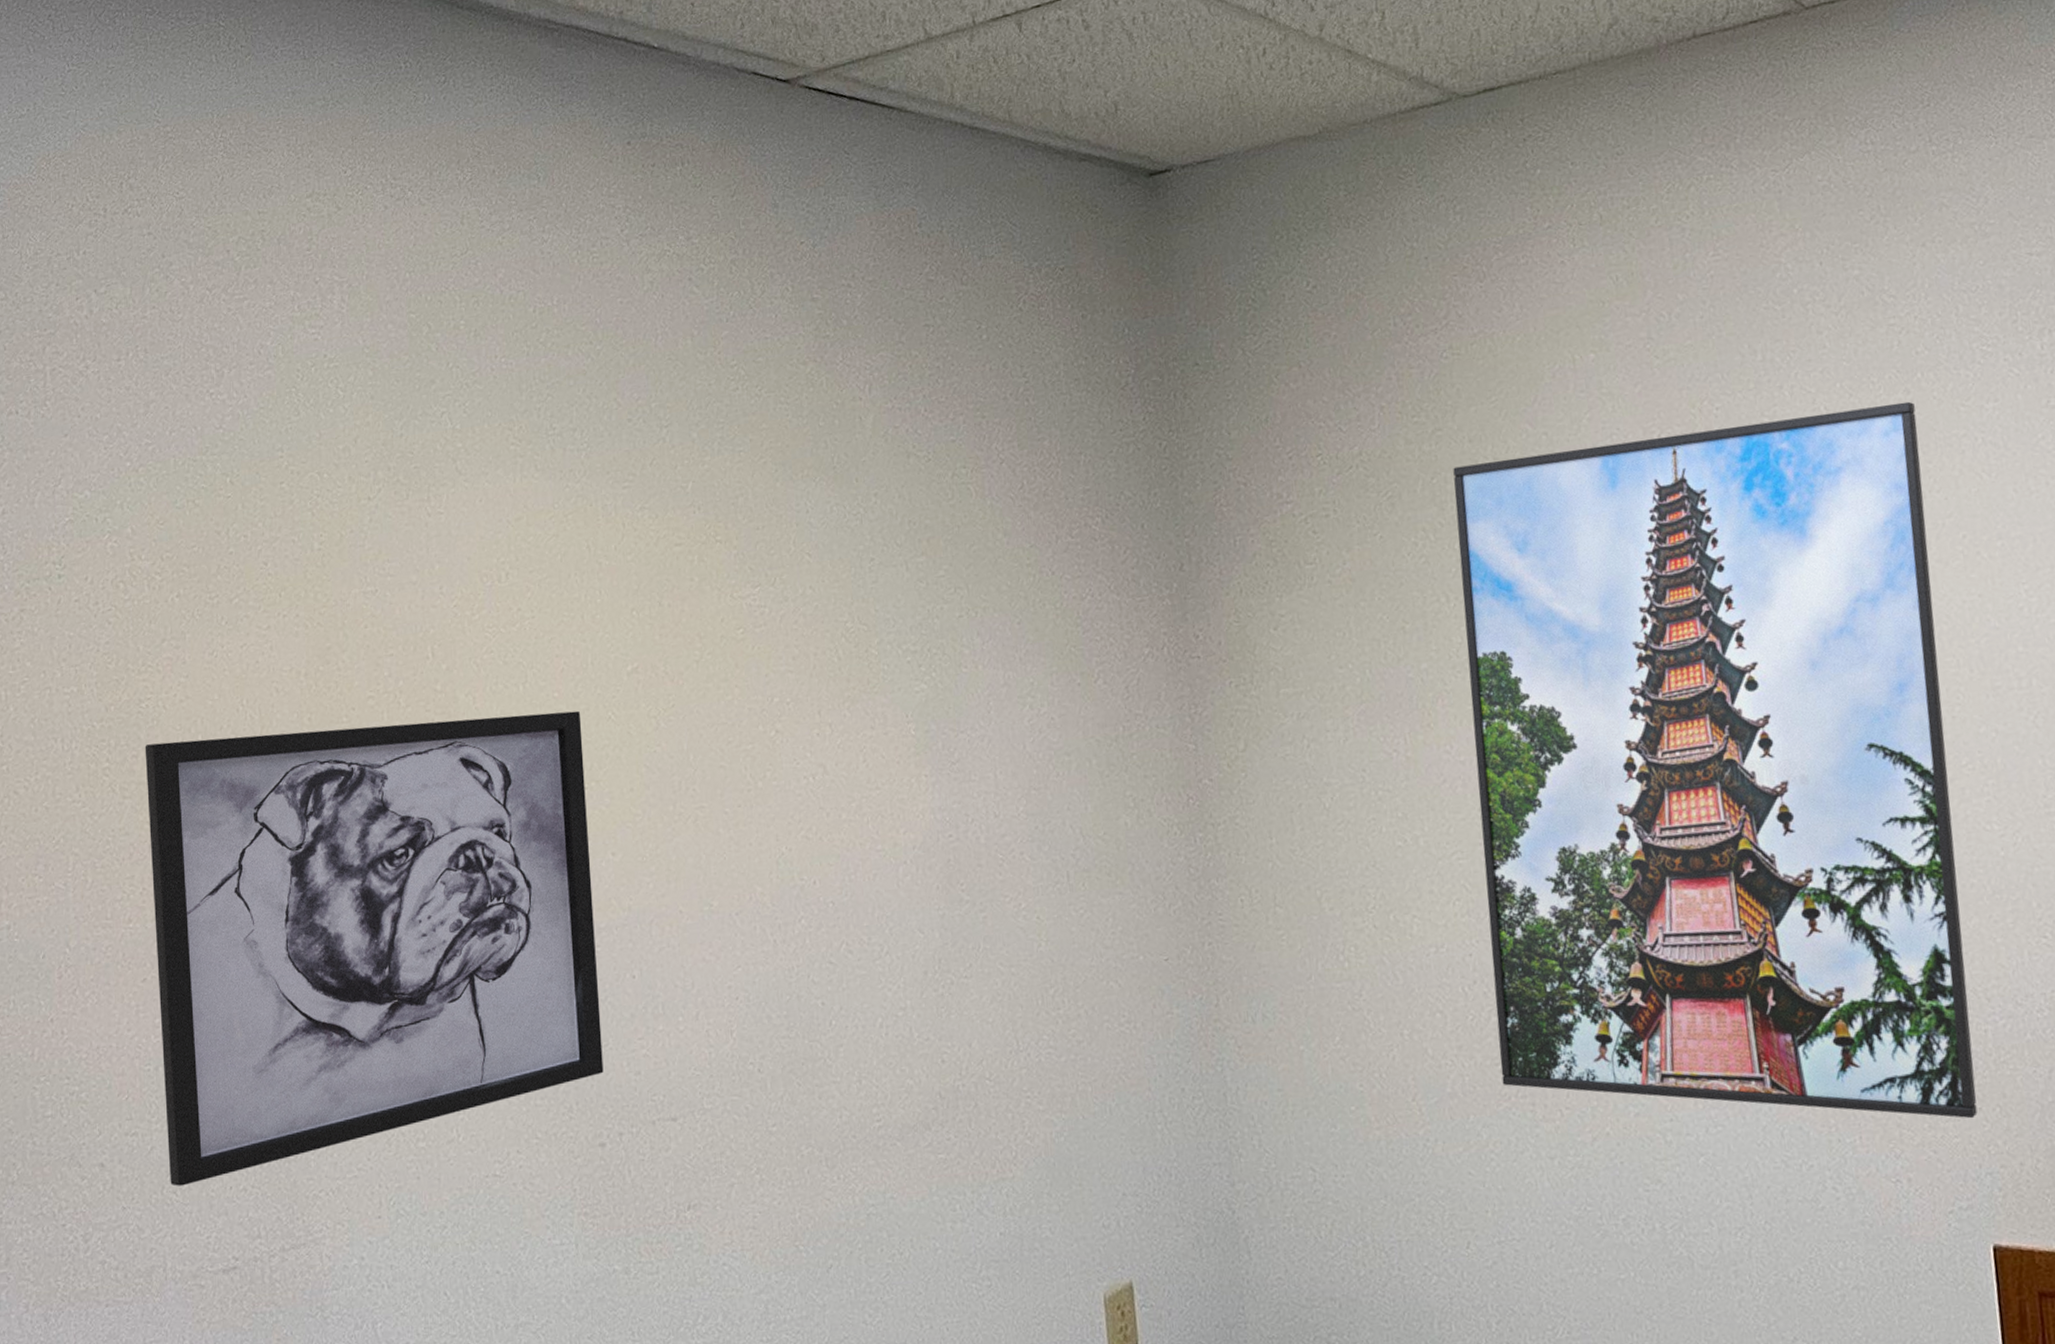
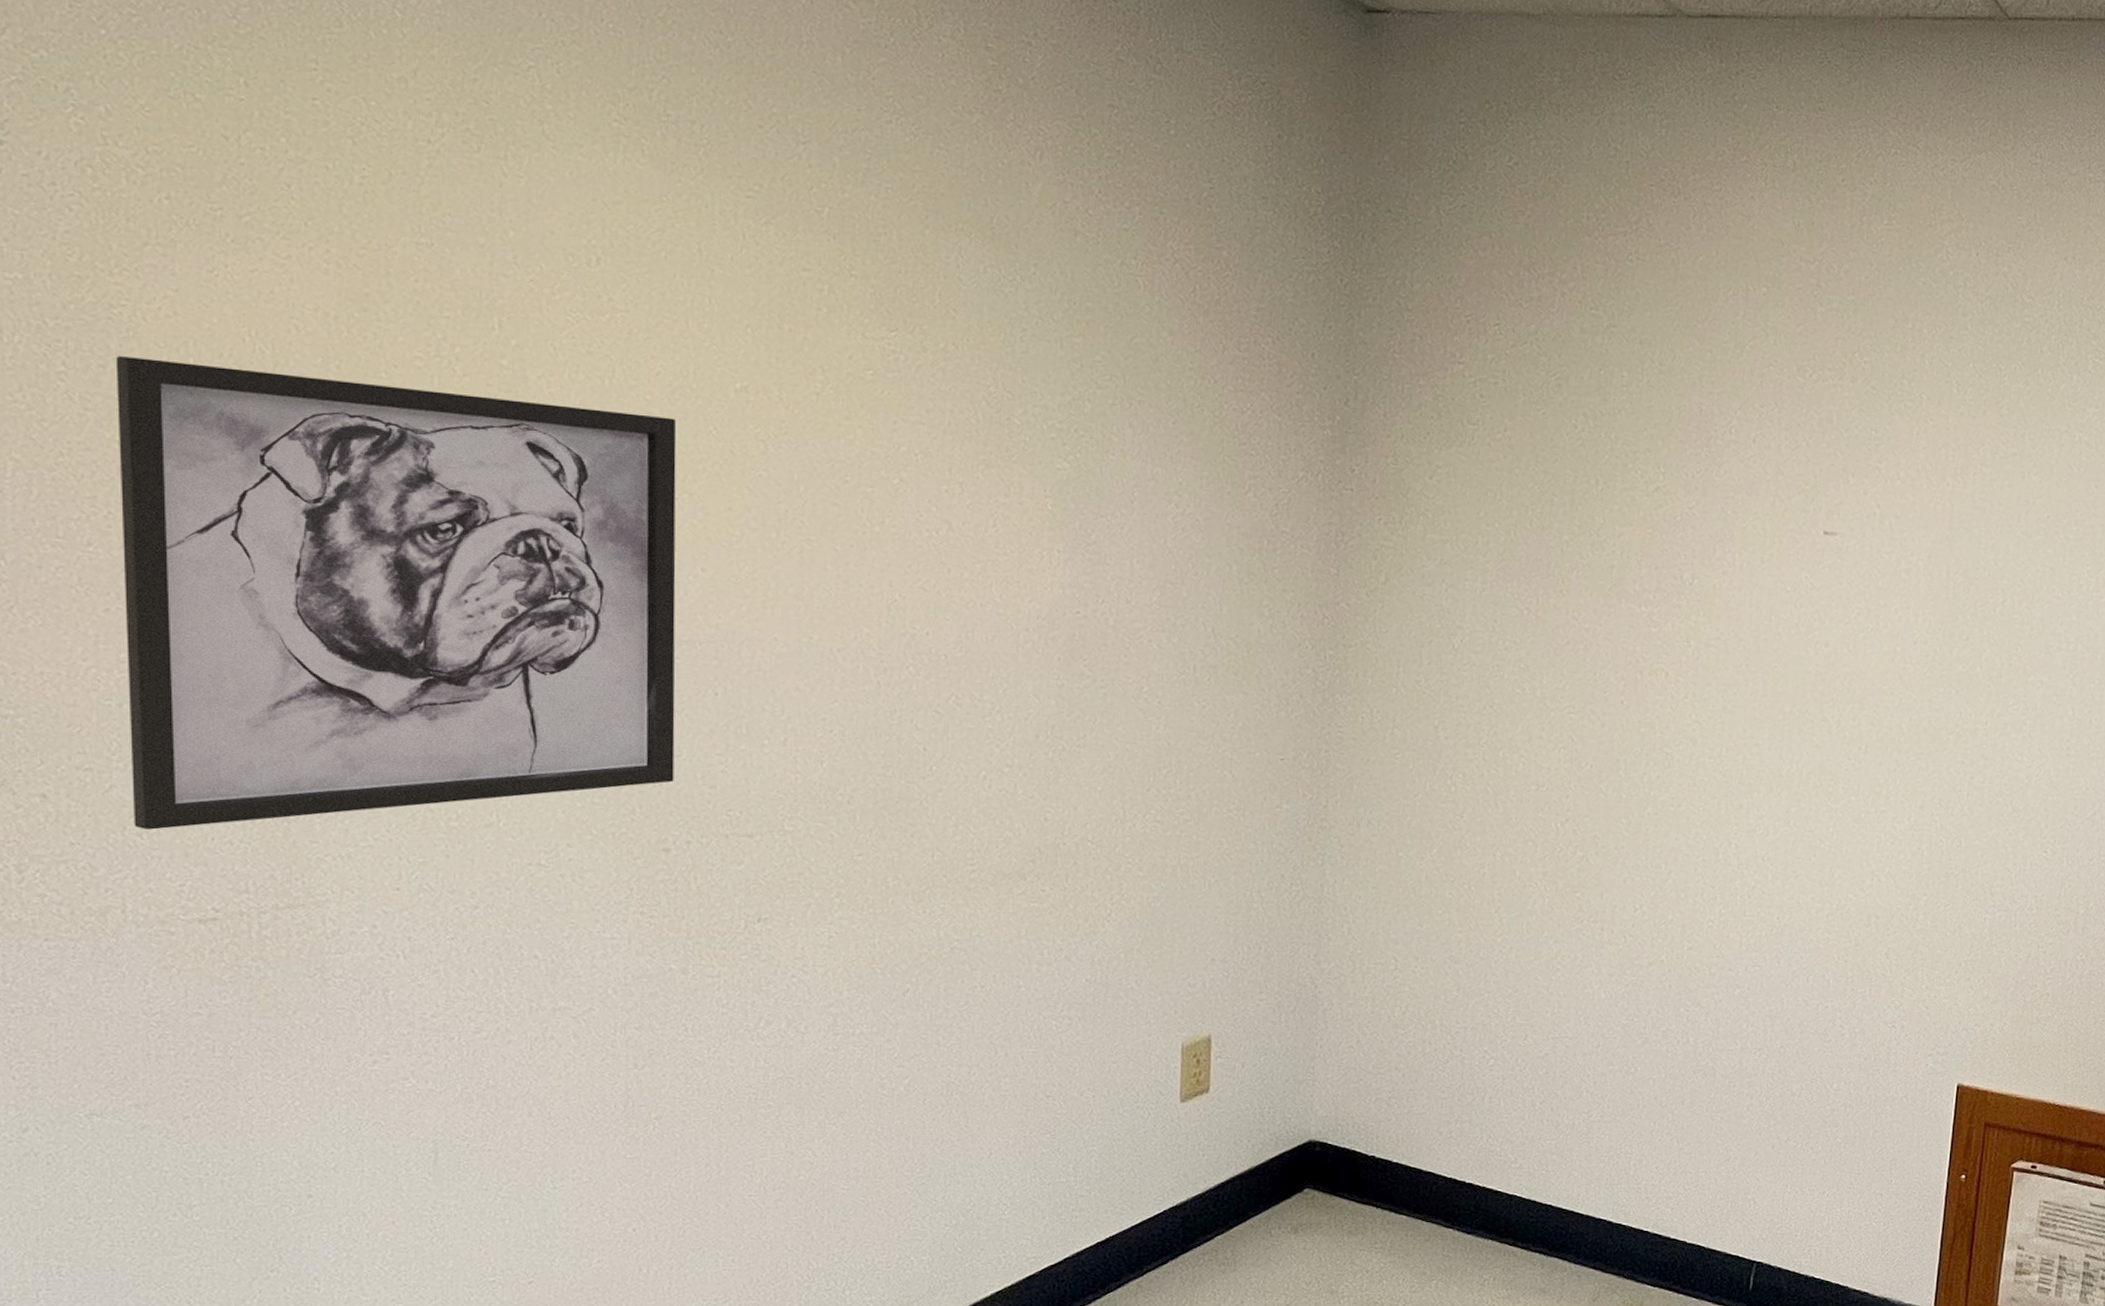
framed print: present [1453,401,1978,1119] -> none [1578,363,2031,986]

